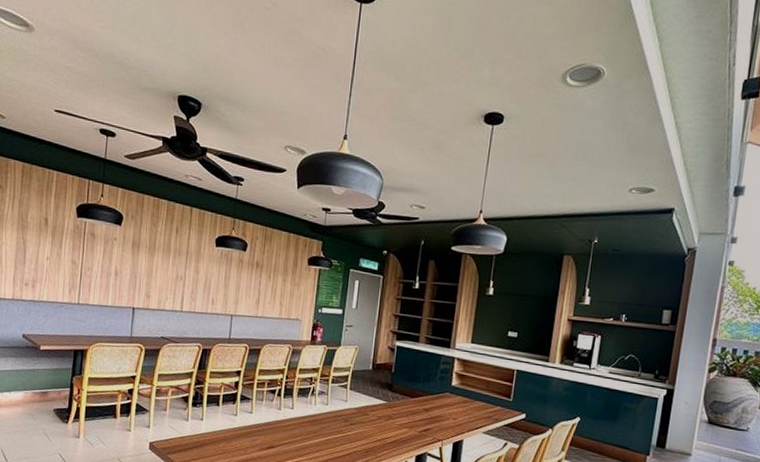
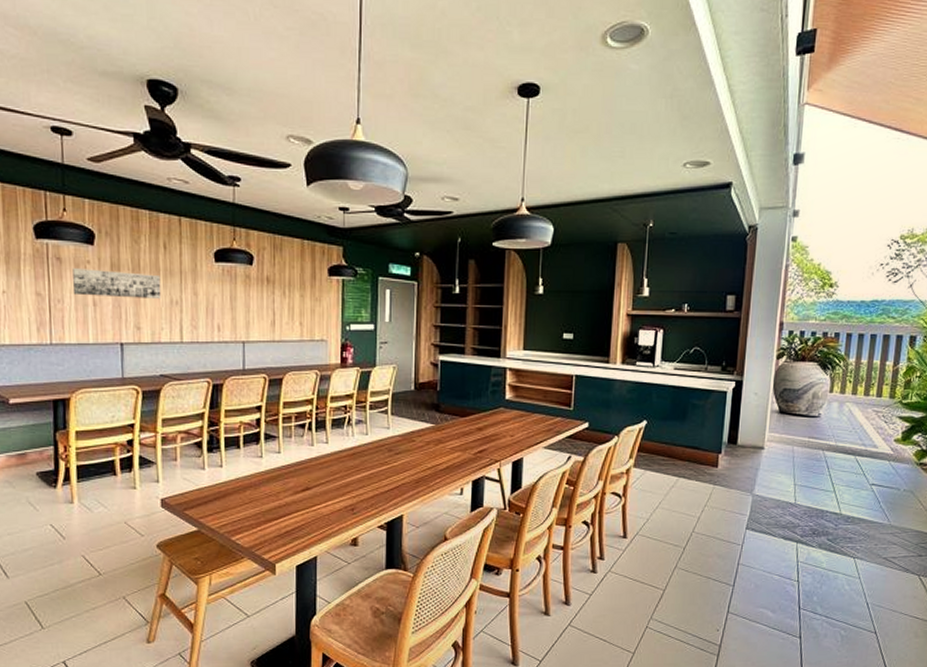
wall art: none [100,243,171,274] -> present [72,268,162,300]

